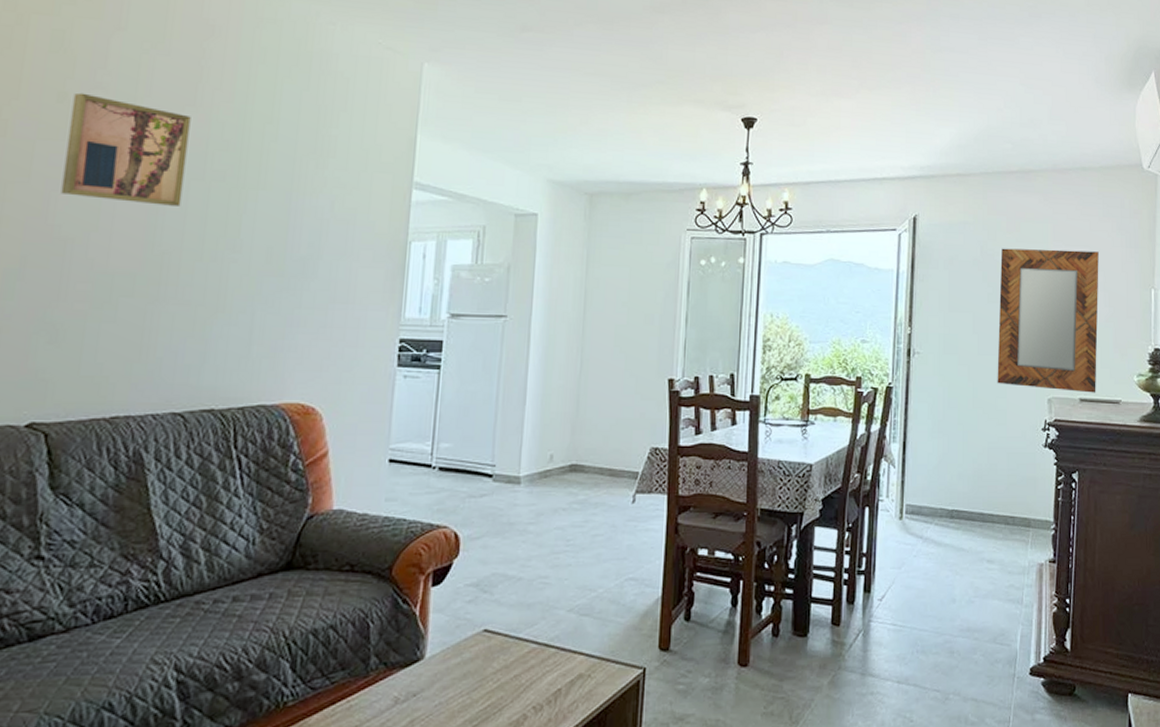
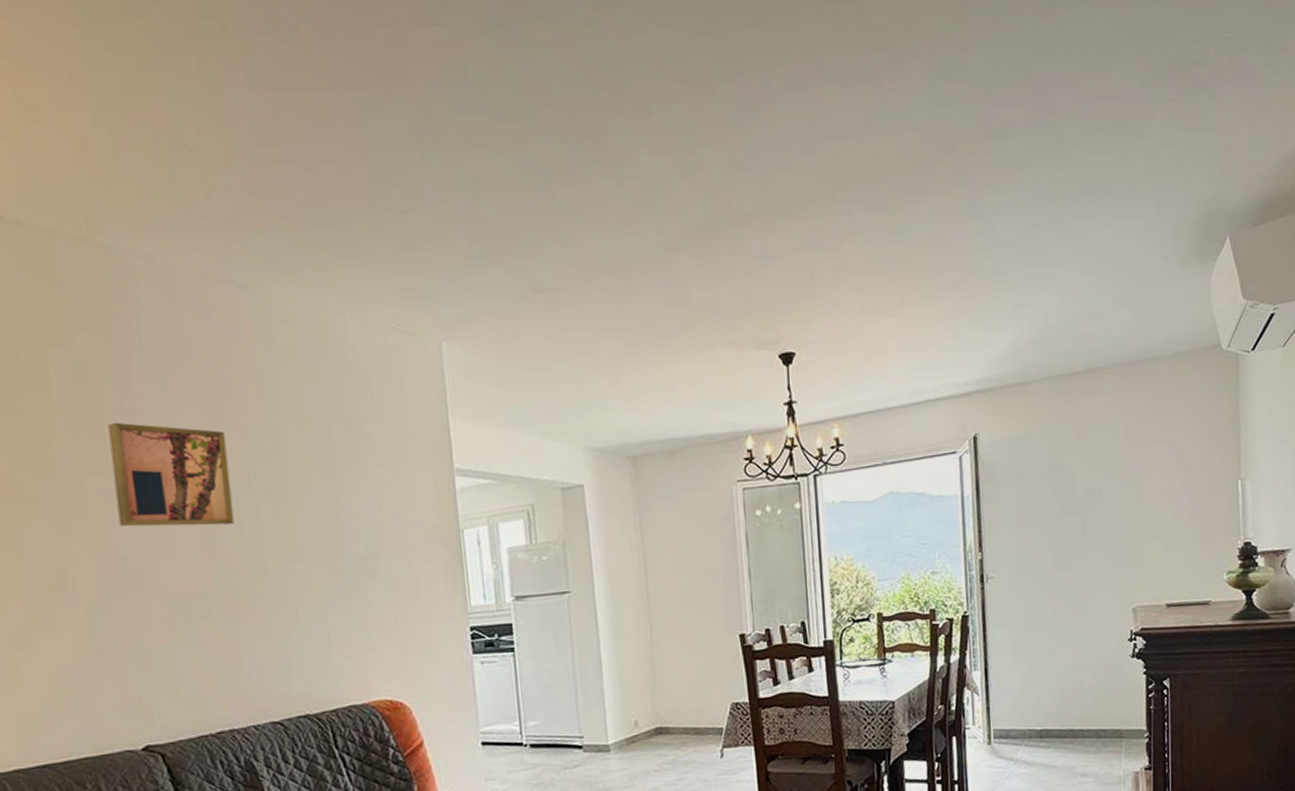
home mirror: present [997,248,1099,393] -> none [1071,447,1184,600]

